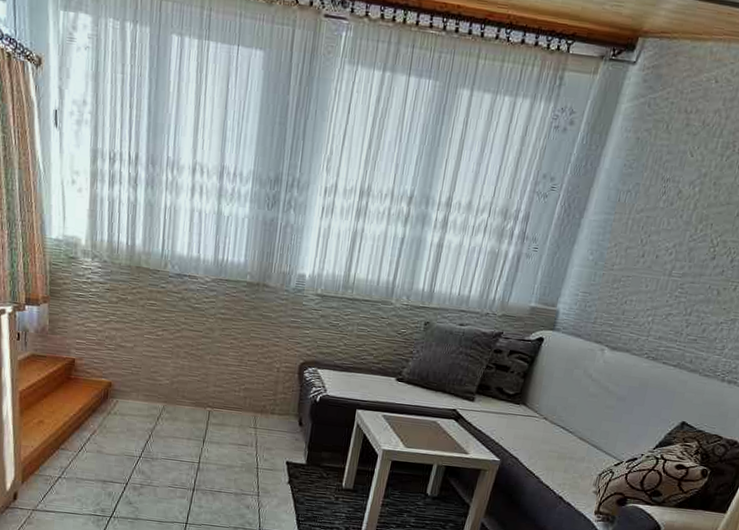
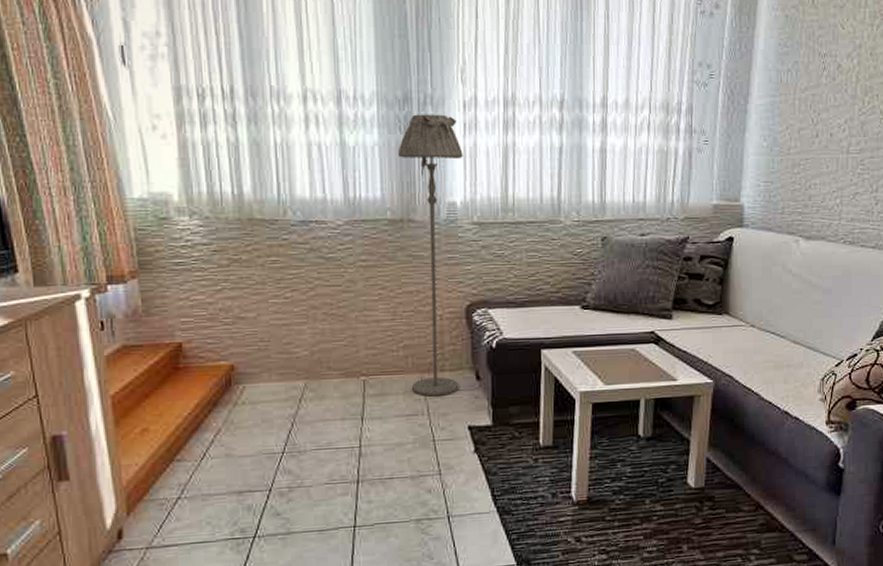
floor lamp: none [246,194,318,434] -> present [397,114,463,397]

